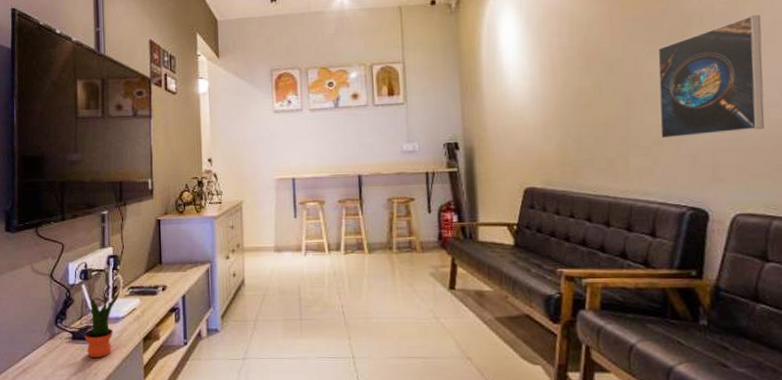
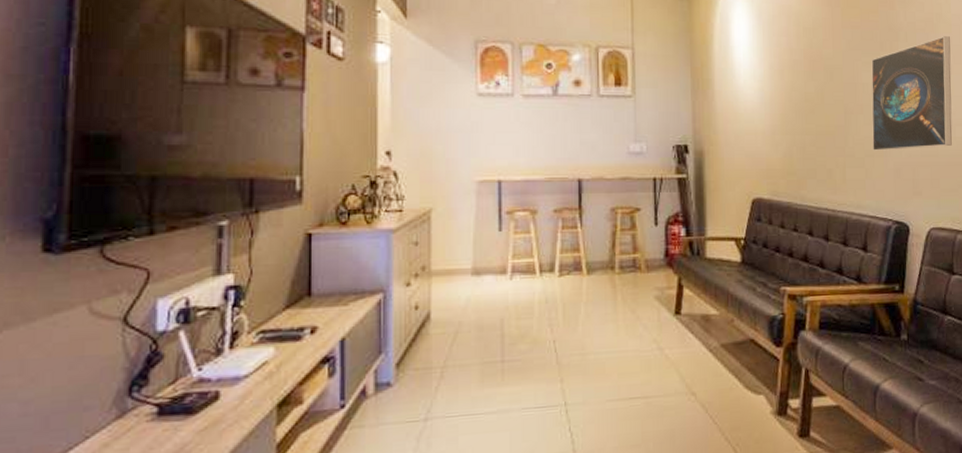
potted plant: present [84,289,121,358] -> none [179,334,244,441]

